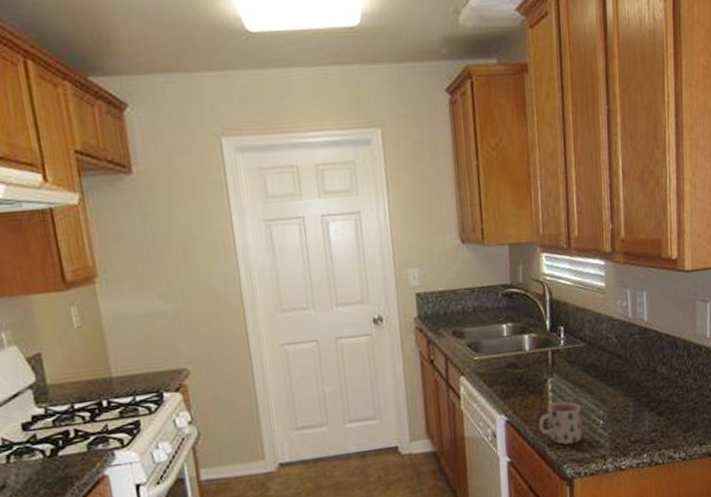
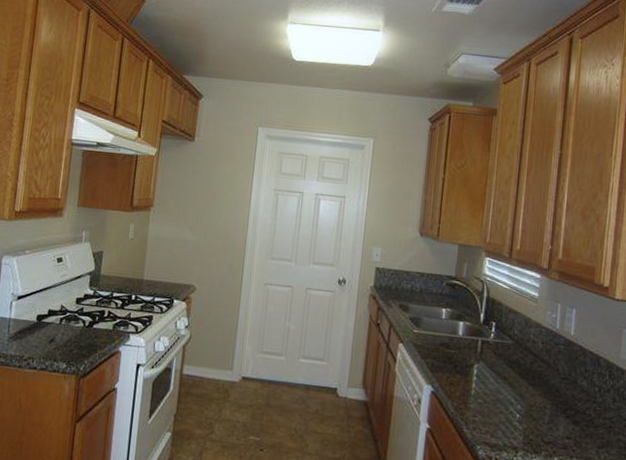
mug: present [538,401,582,445] -> none [459,387,500,428]

